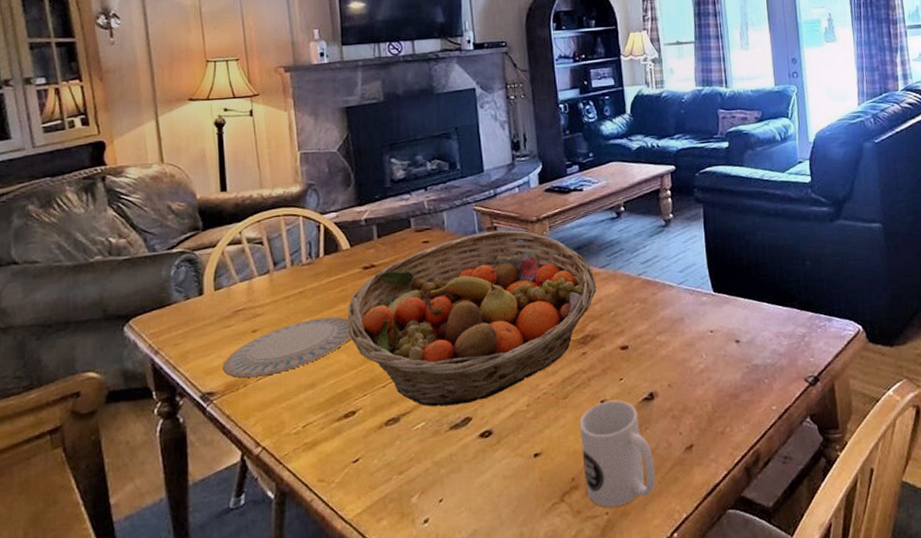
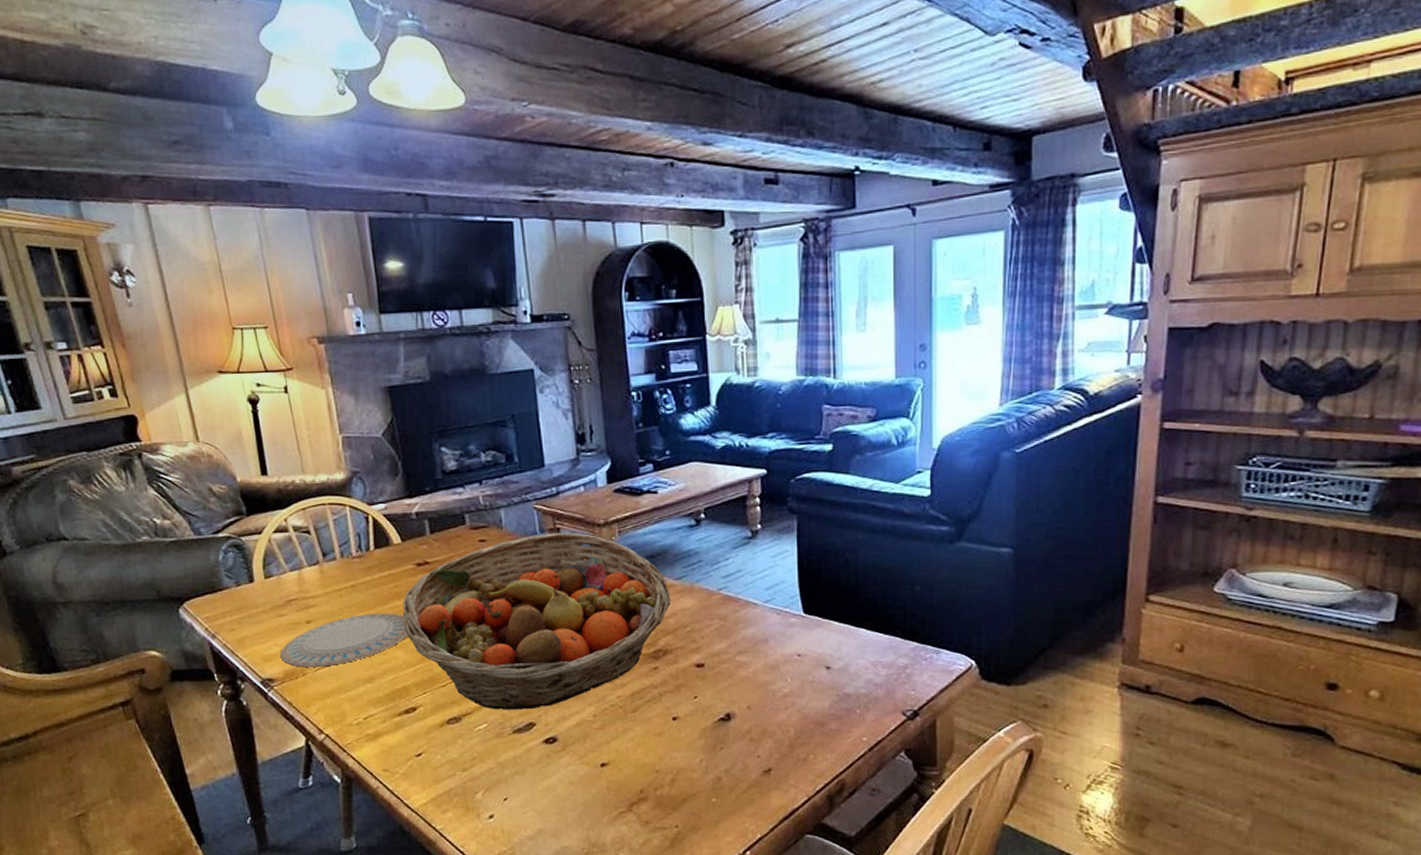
mug: present [579,400,656,507] -> none [649,718,730,821]

